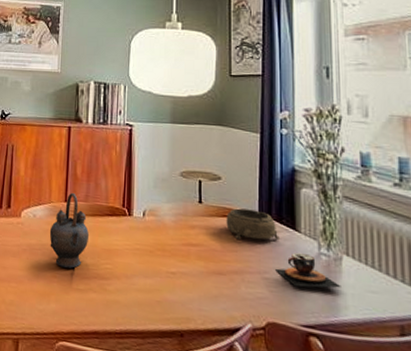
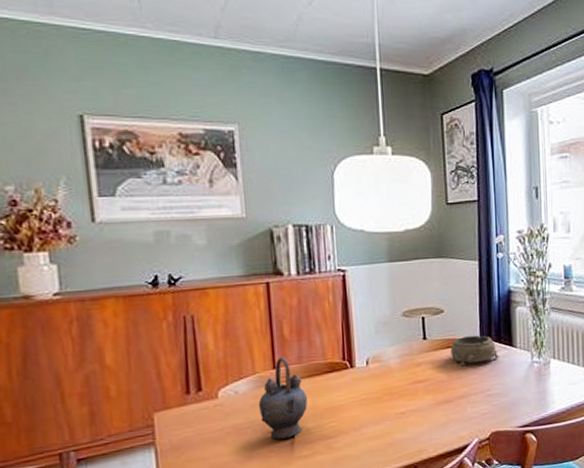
teacup: present [274,253,341,289] -> none [495,365,550,396]

